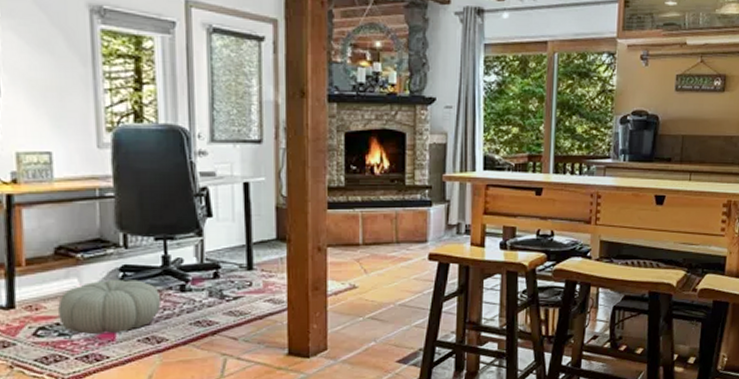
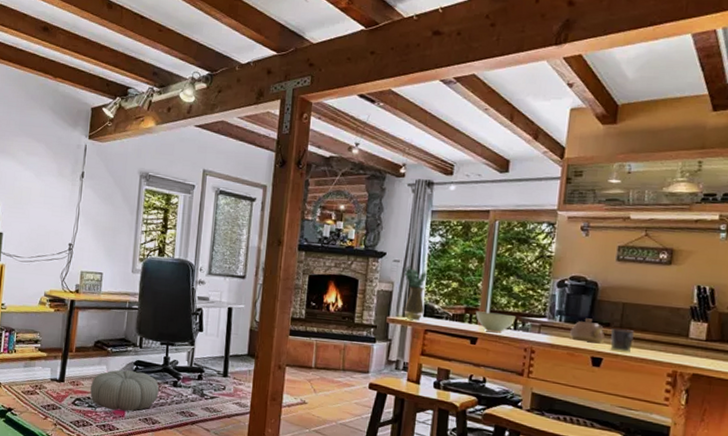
vase: none [458,110,484,176] -> present [404,264,427,321]
bowl: none [538,158,581,180] -> present [475,311,517,334]
teapot: none [634,155,667,181] -> present [570,318,606,344]
mug: none [671,163,693,189] -> present [609,328,634,353]

